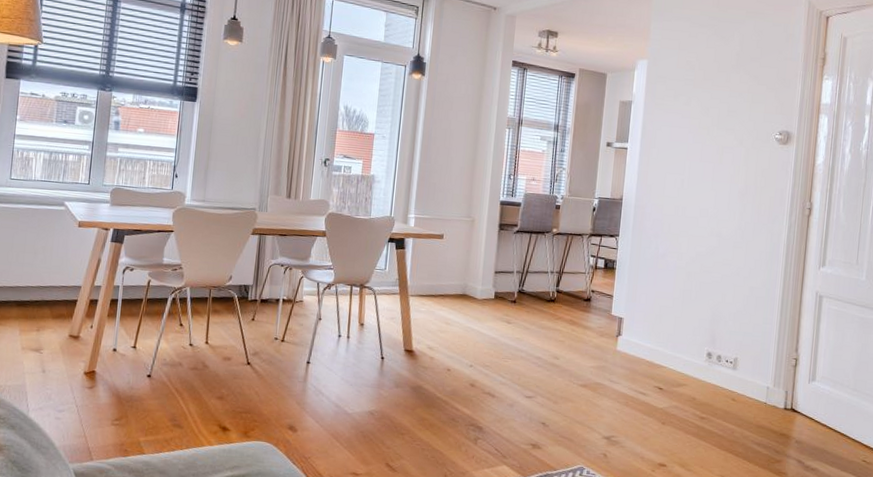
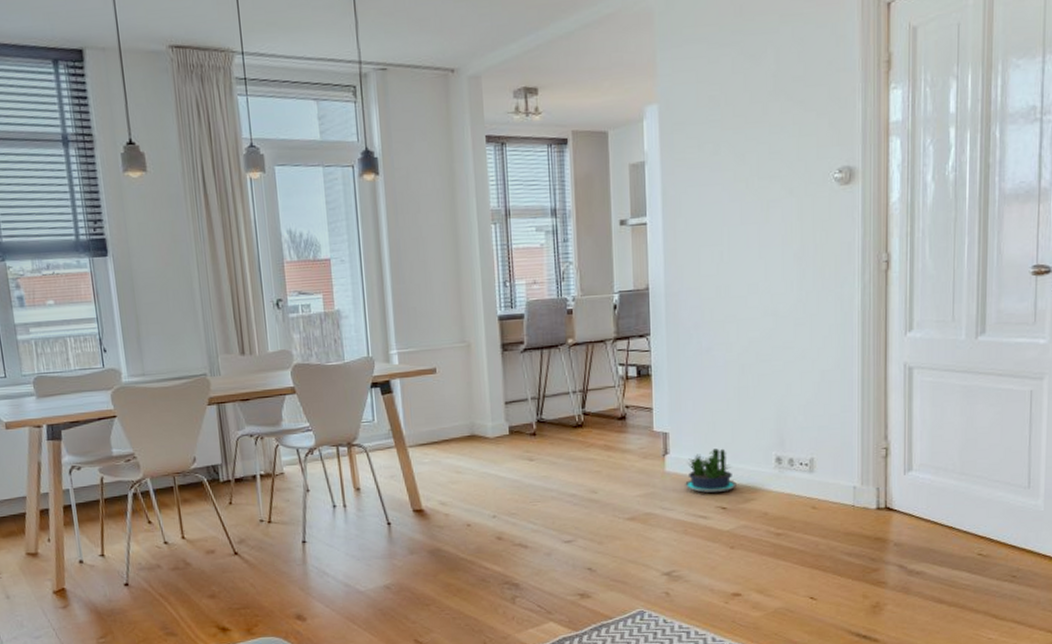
potted plant: none [630,337,673,375] -> present [684,448,737,493]

